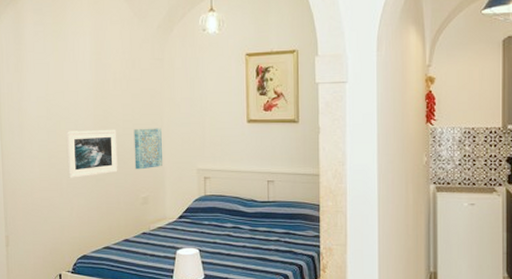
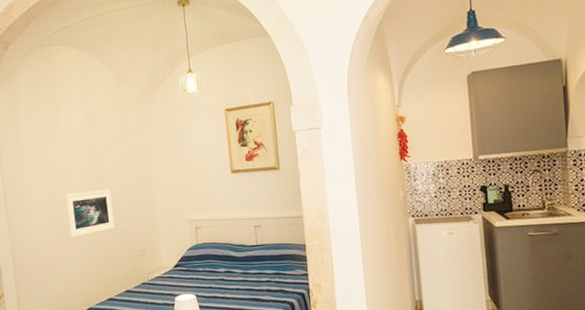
wall art: present [134,128,162,170] -> none [126,184,156,225]

